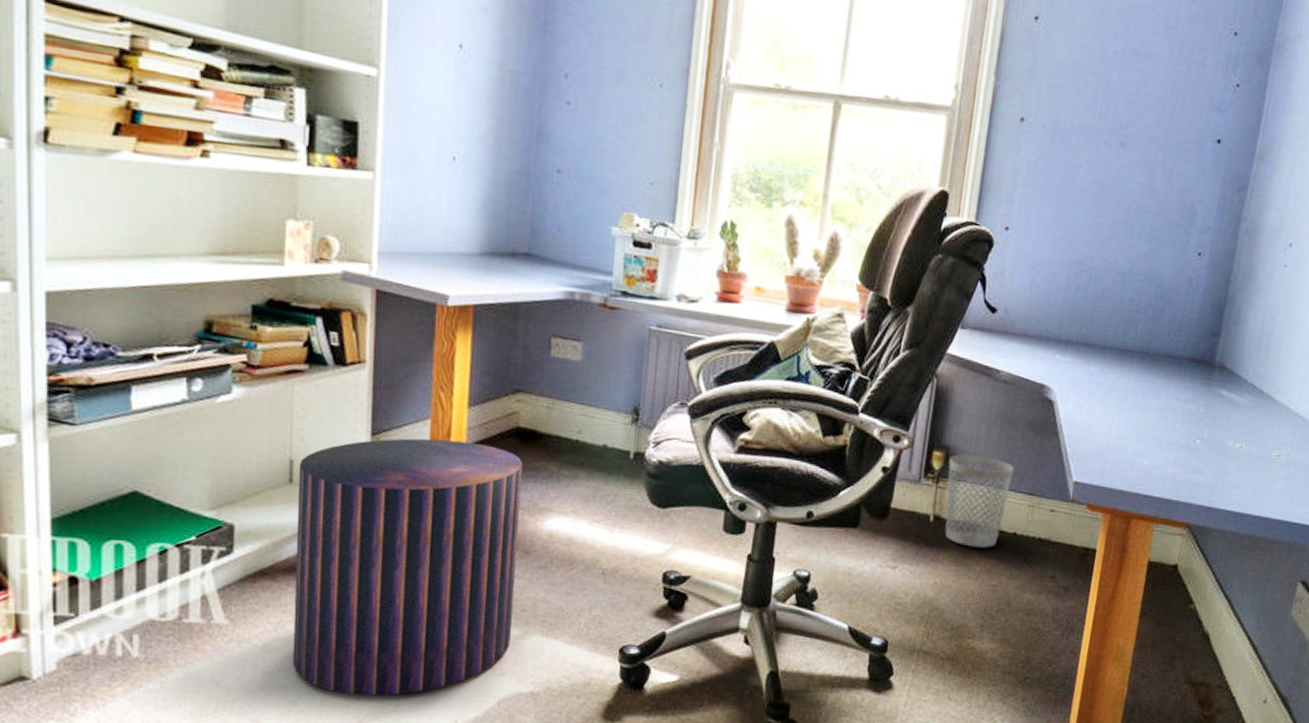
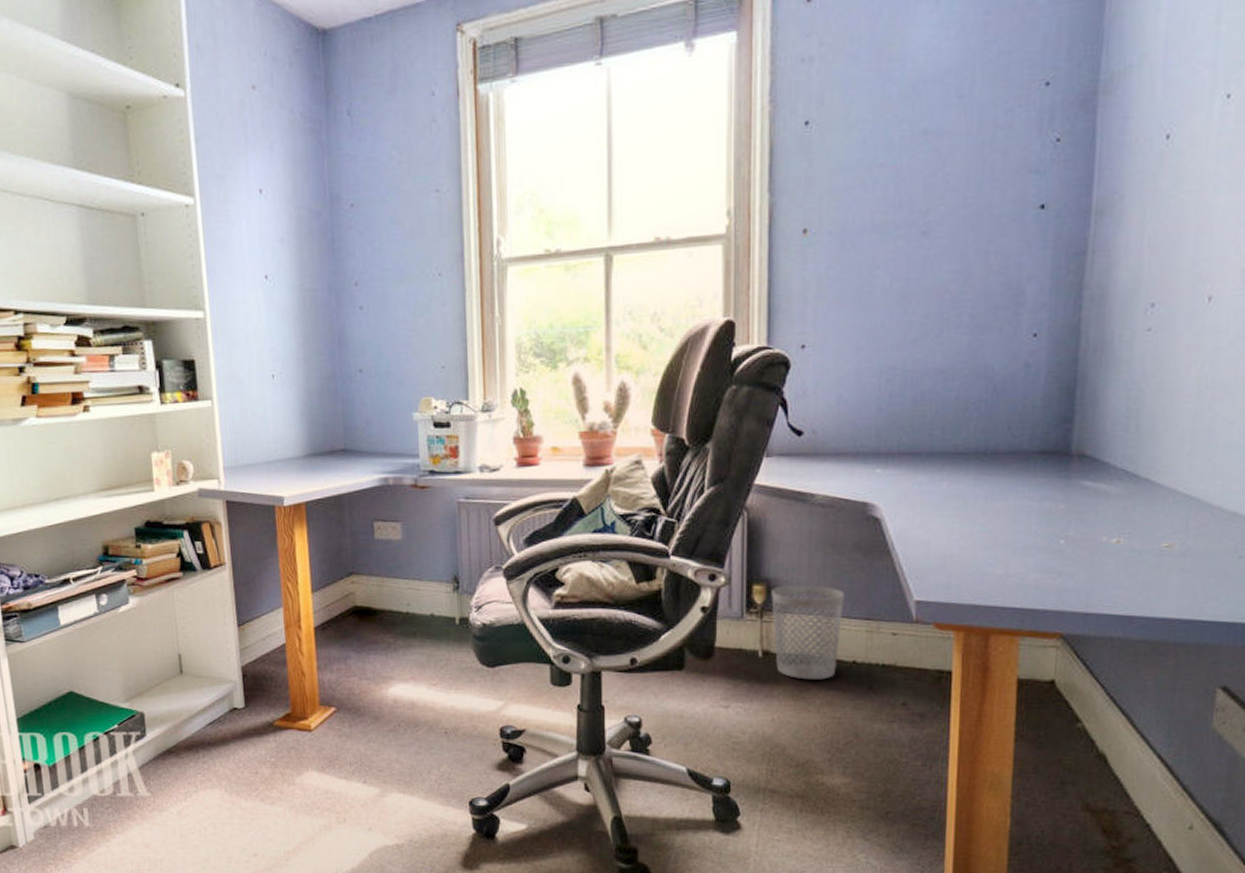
stool: present [292,438,522,696] -> none [185,624,374,852]

